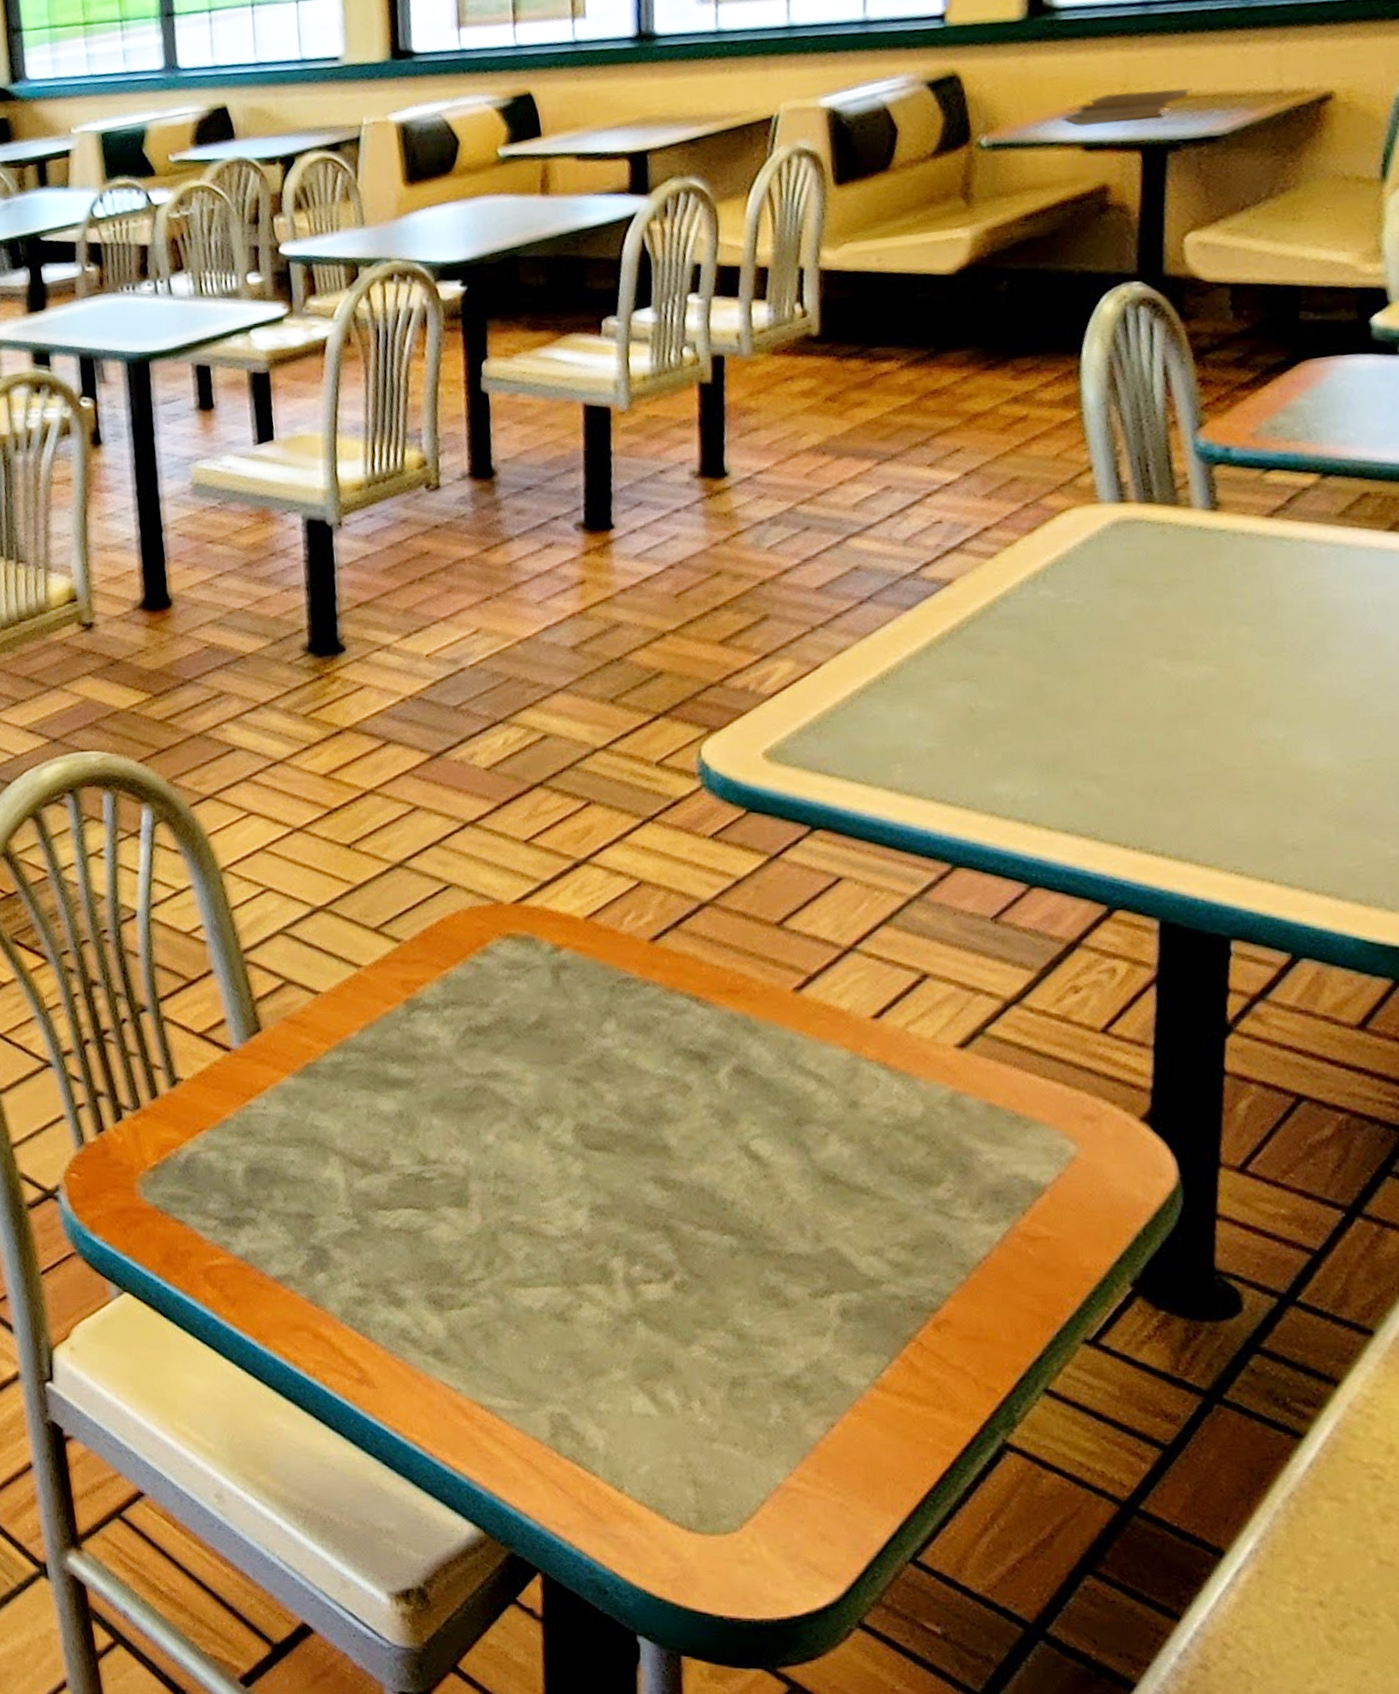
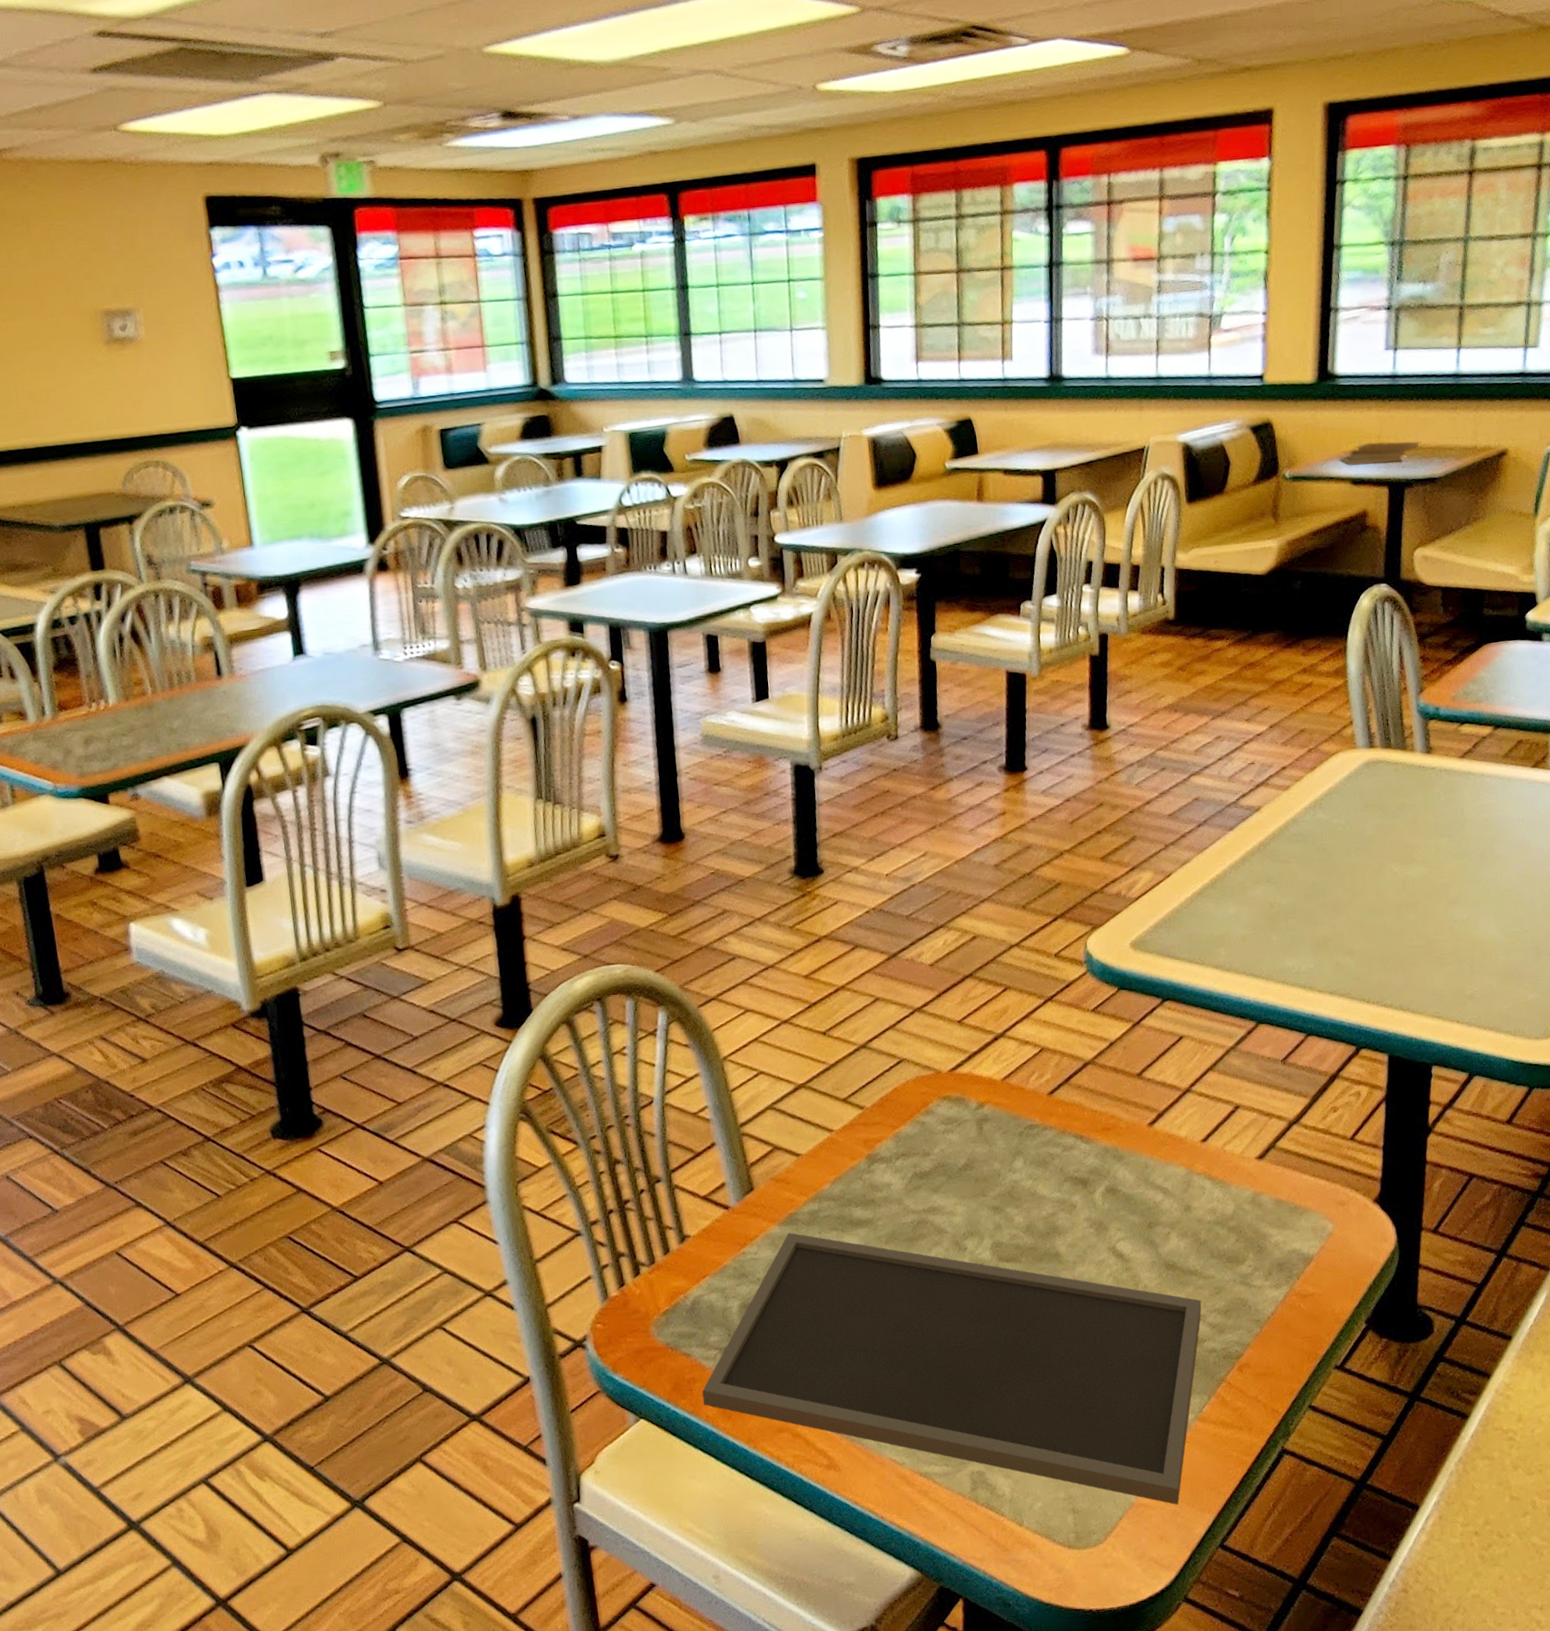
tray: none [199,1086,877,1496] -> present [702,1232,1202,1505]

